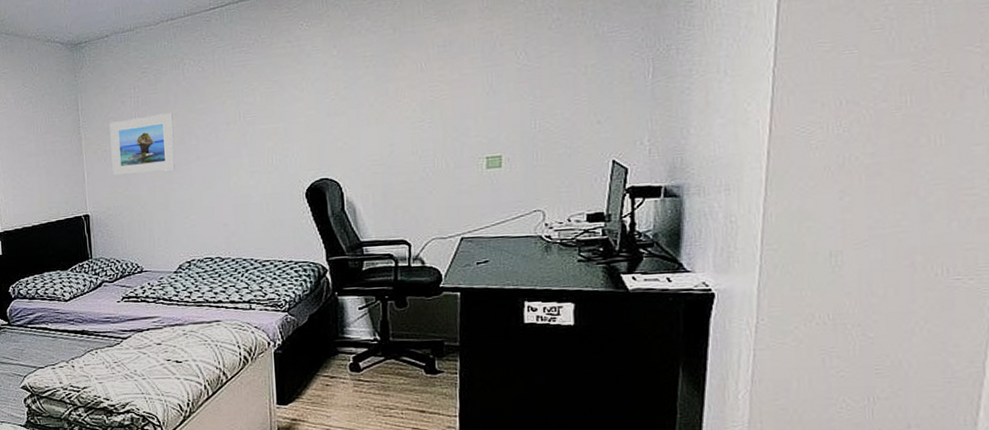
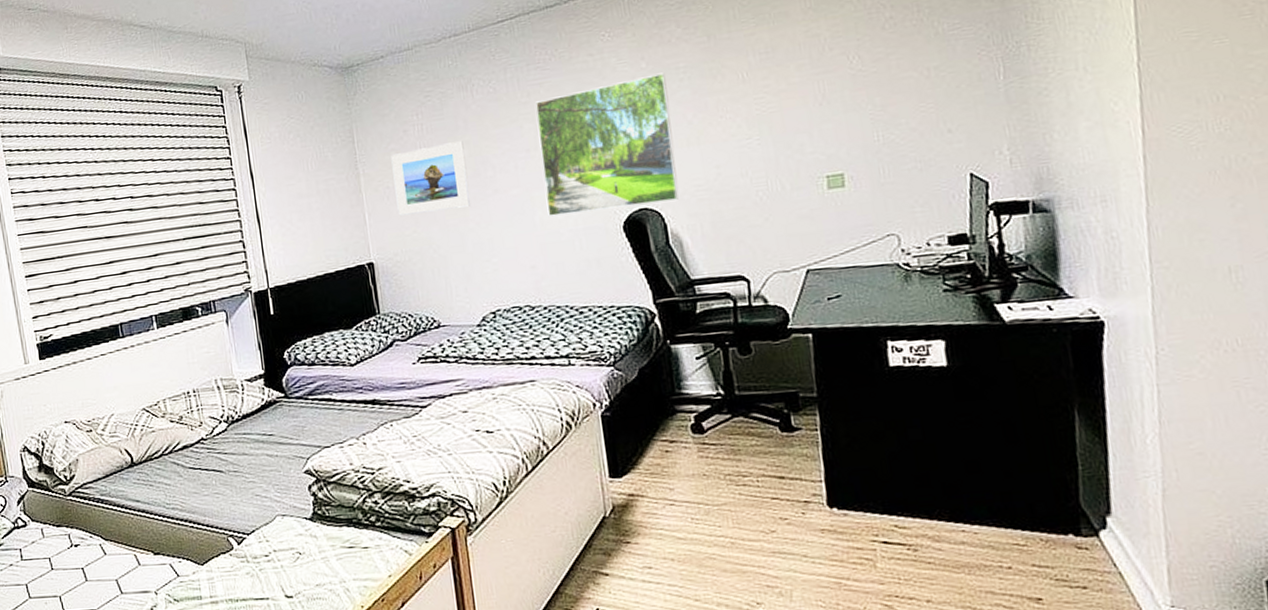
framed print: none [237,60,356,182] -> present [535,72,679,217]

